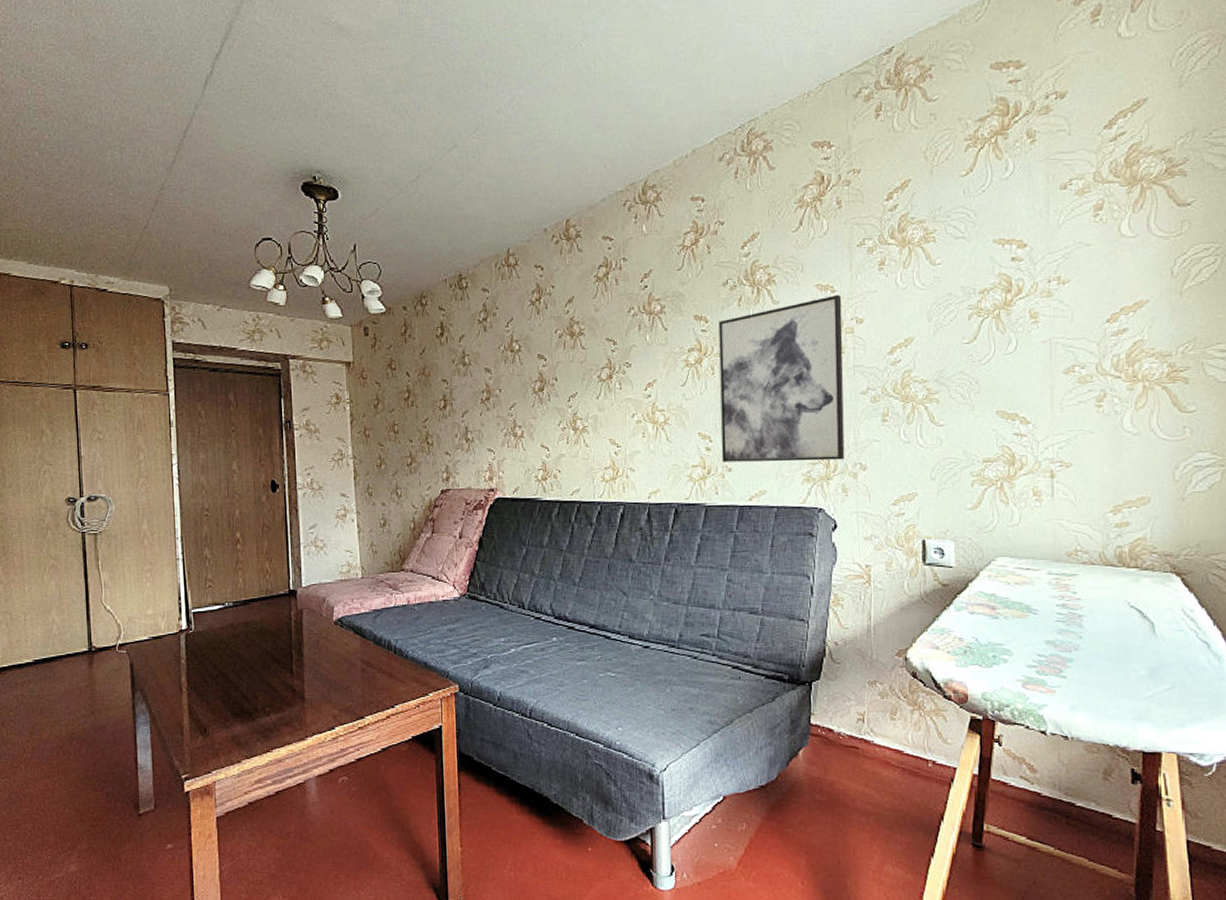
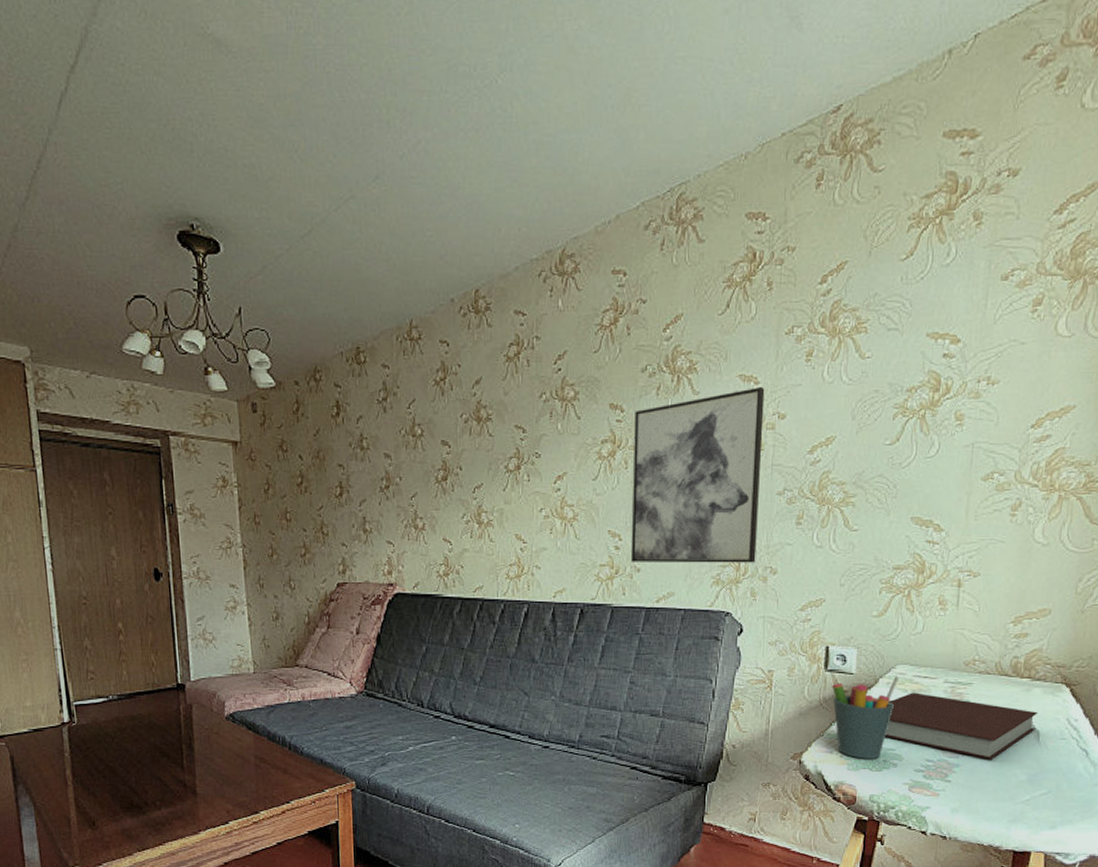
pen holder: none [932,568,1001,655] -> present [832,675,900,759]
notebook: none [991,585,1151,653] -> present [885,692,1038,759]

